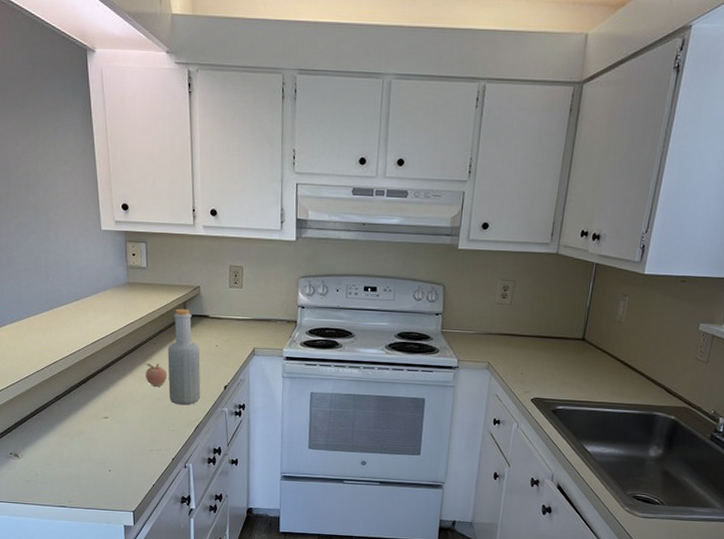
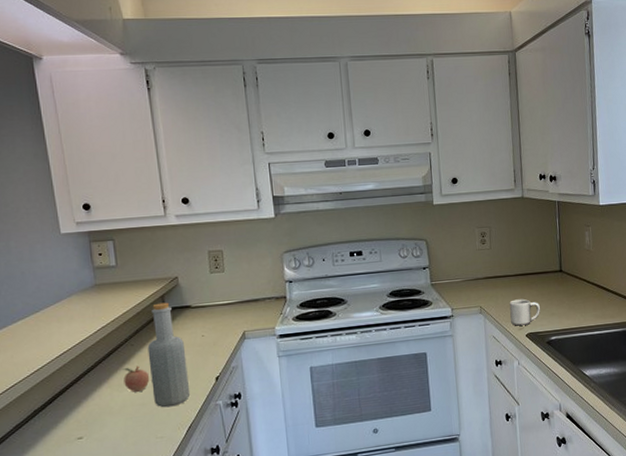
mug: none [518,361,552,389] -> present [509,299,540,326]

